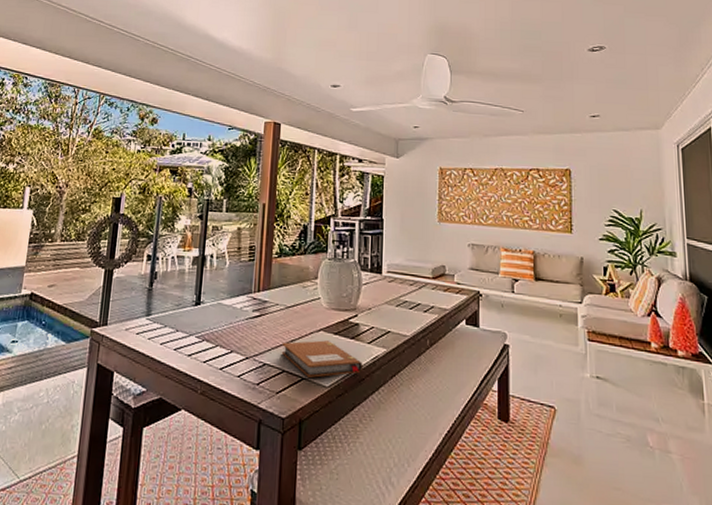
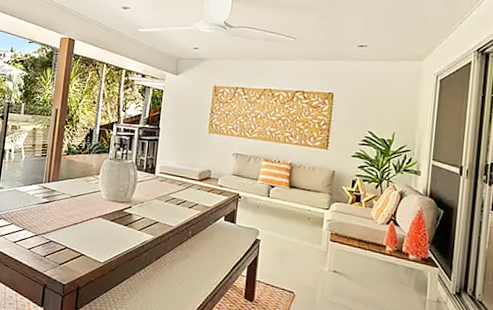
notebook: present [281,340,364,378] -> none [65,224,134,255]

